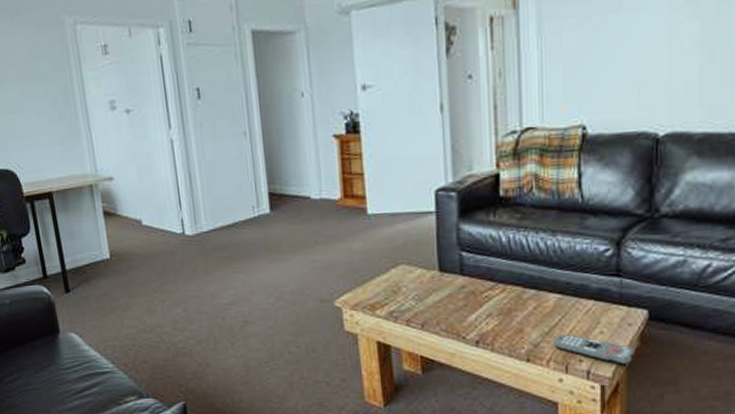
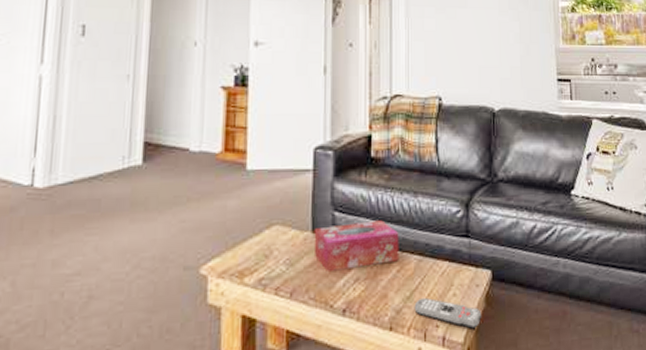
tissue box: none [441,259,536,307] -> present [313,220,399,271]

